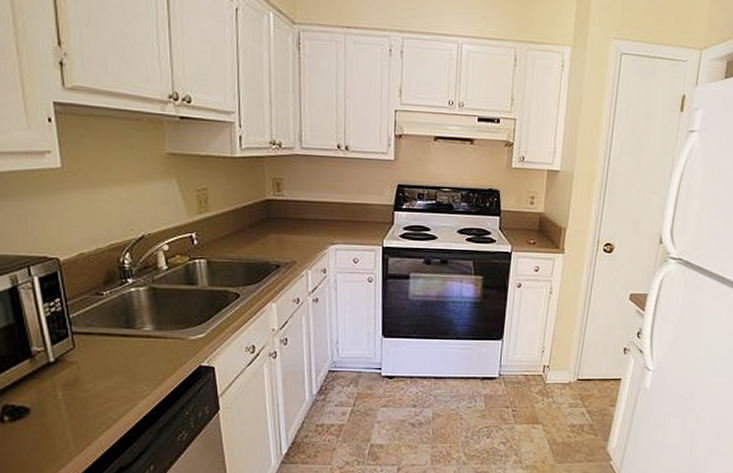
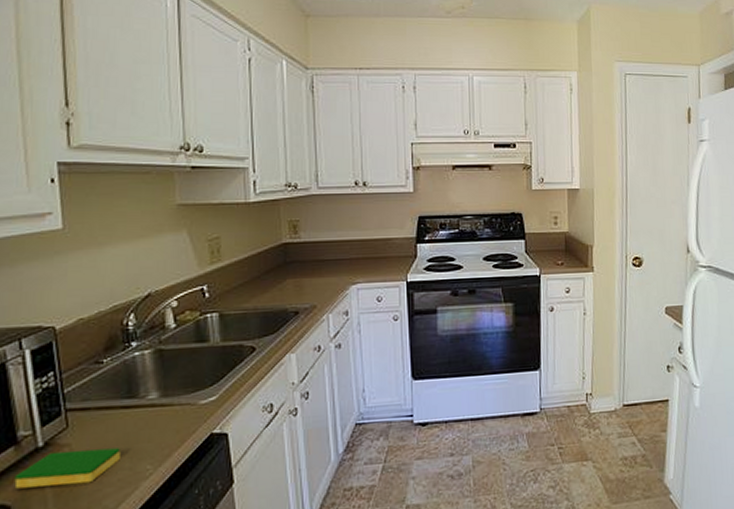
dish sponge: none [31,367,121,397] -> present [14,448,120,489]

